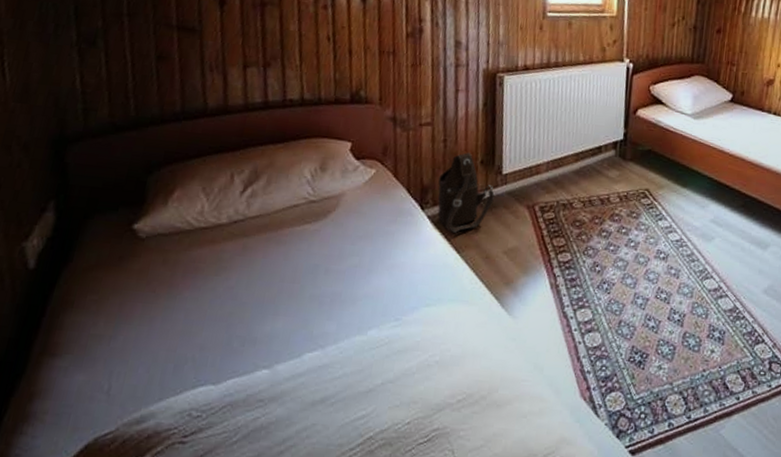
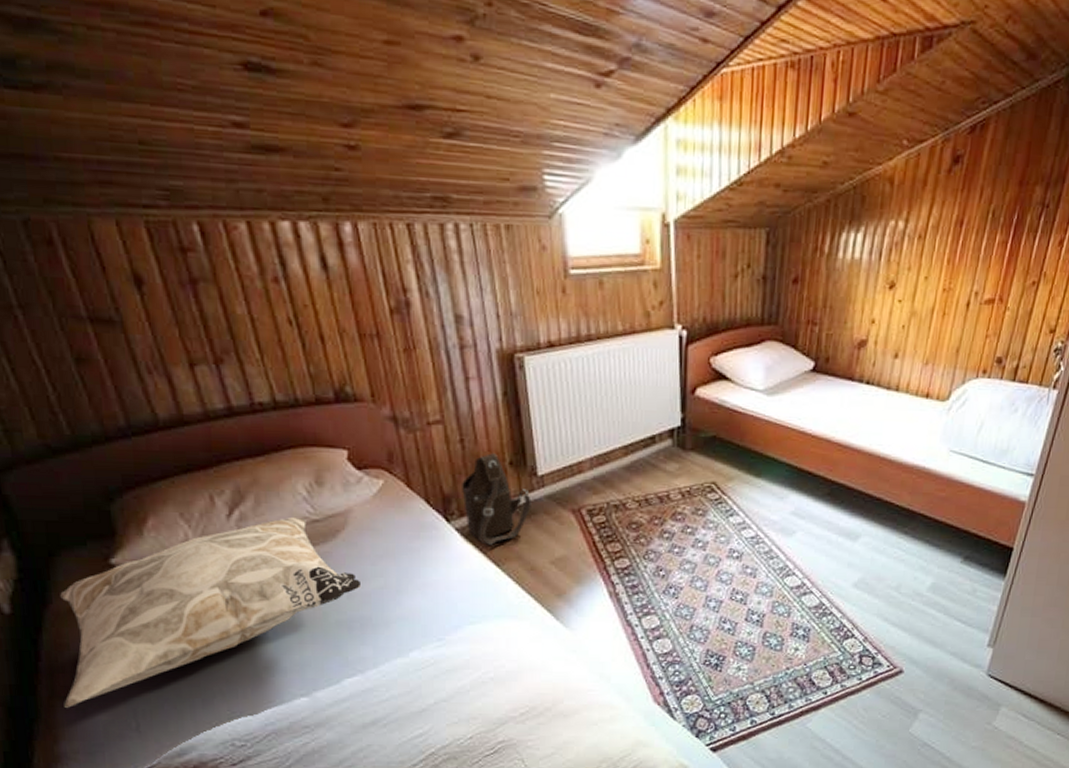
decorative pillow: none [50,196,340,365] -> present [60,516,362,708]

